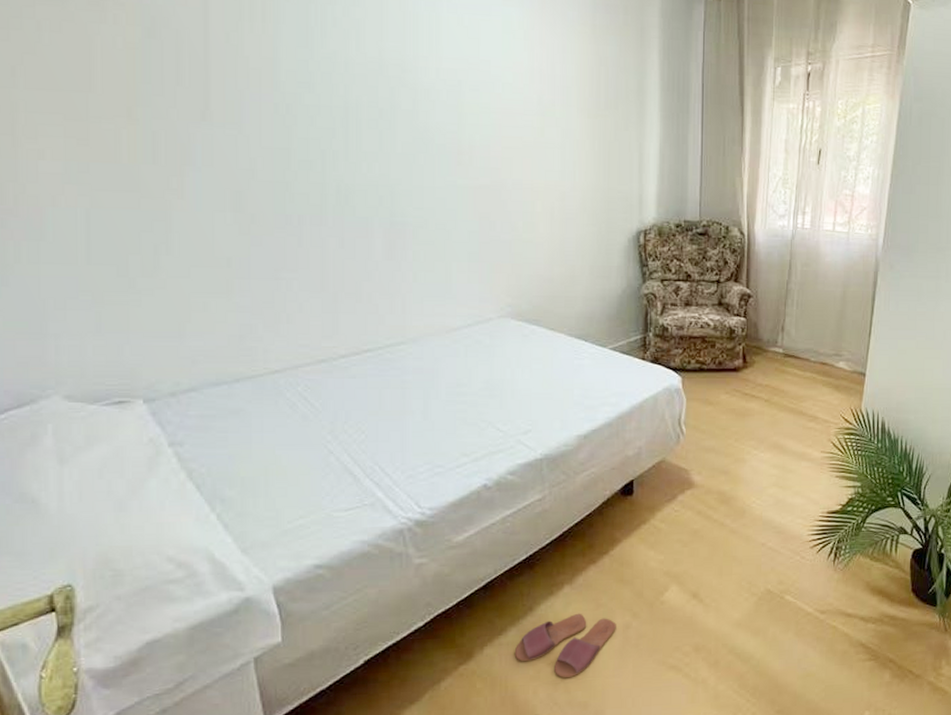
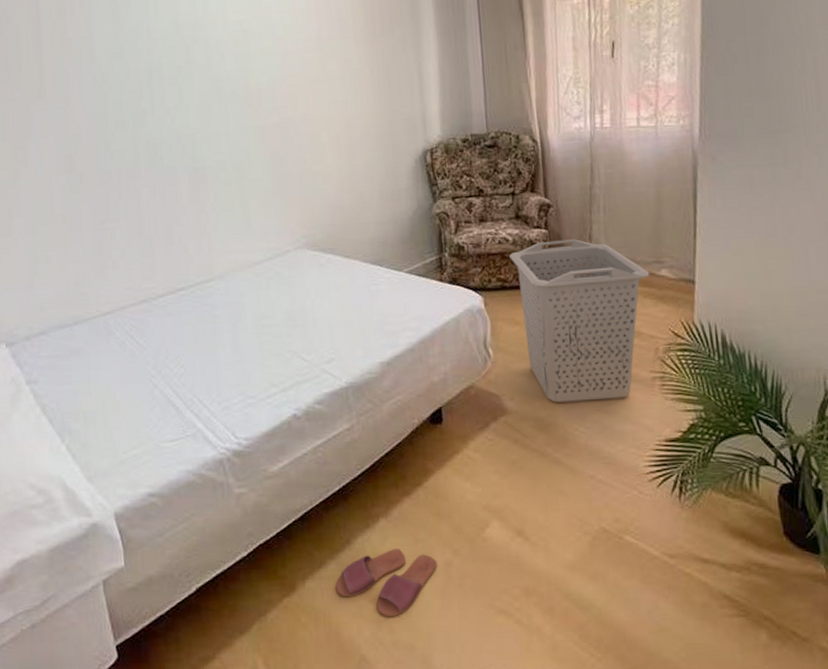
laundry basket: none [709,329,830,478] -> present [509,239,650,403]

